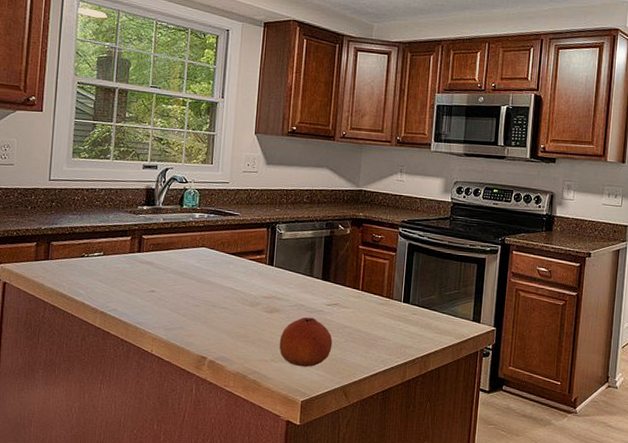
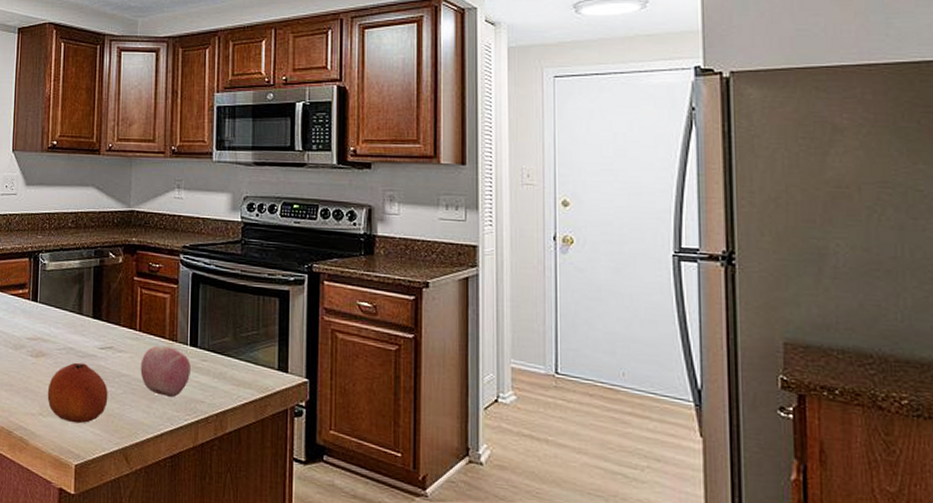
apple: none [361,302,403,345] -> present [140,345,190,398]

